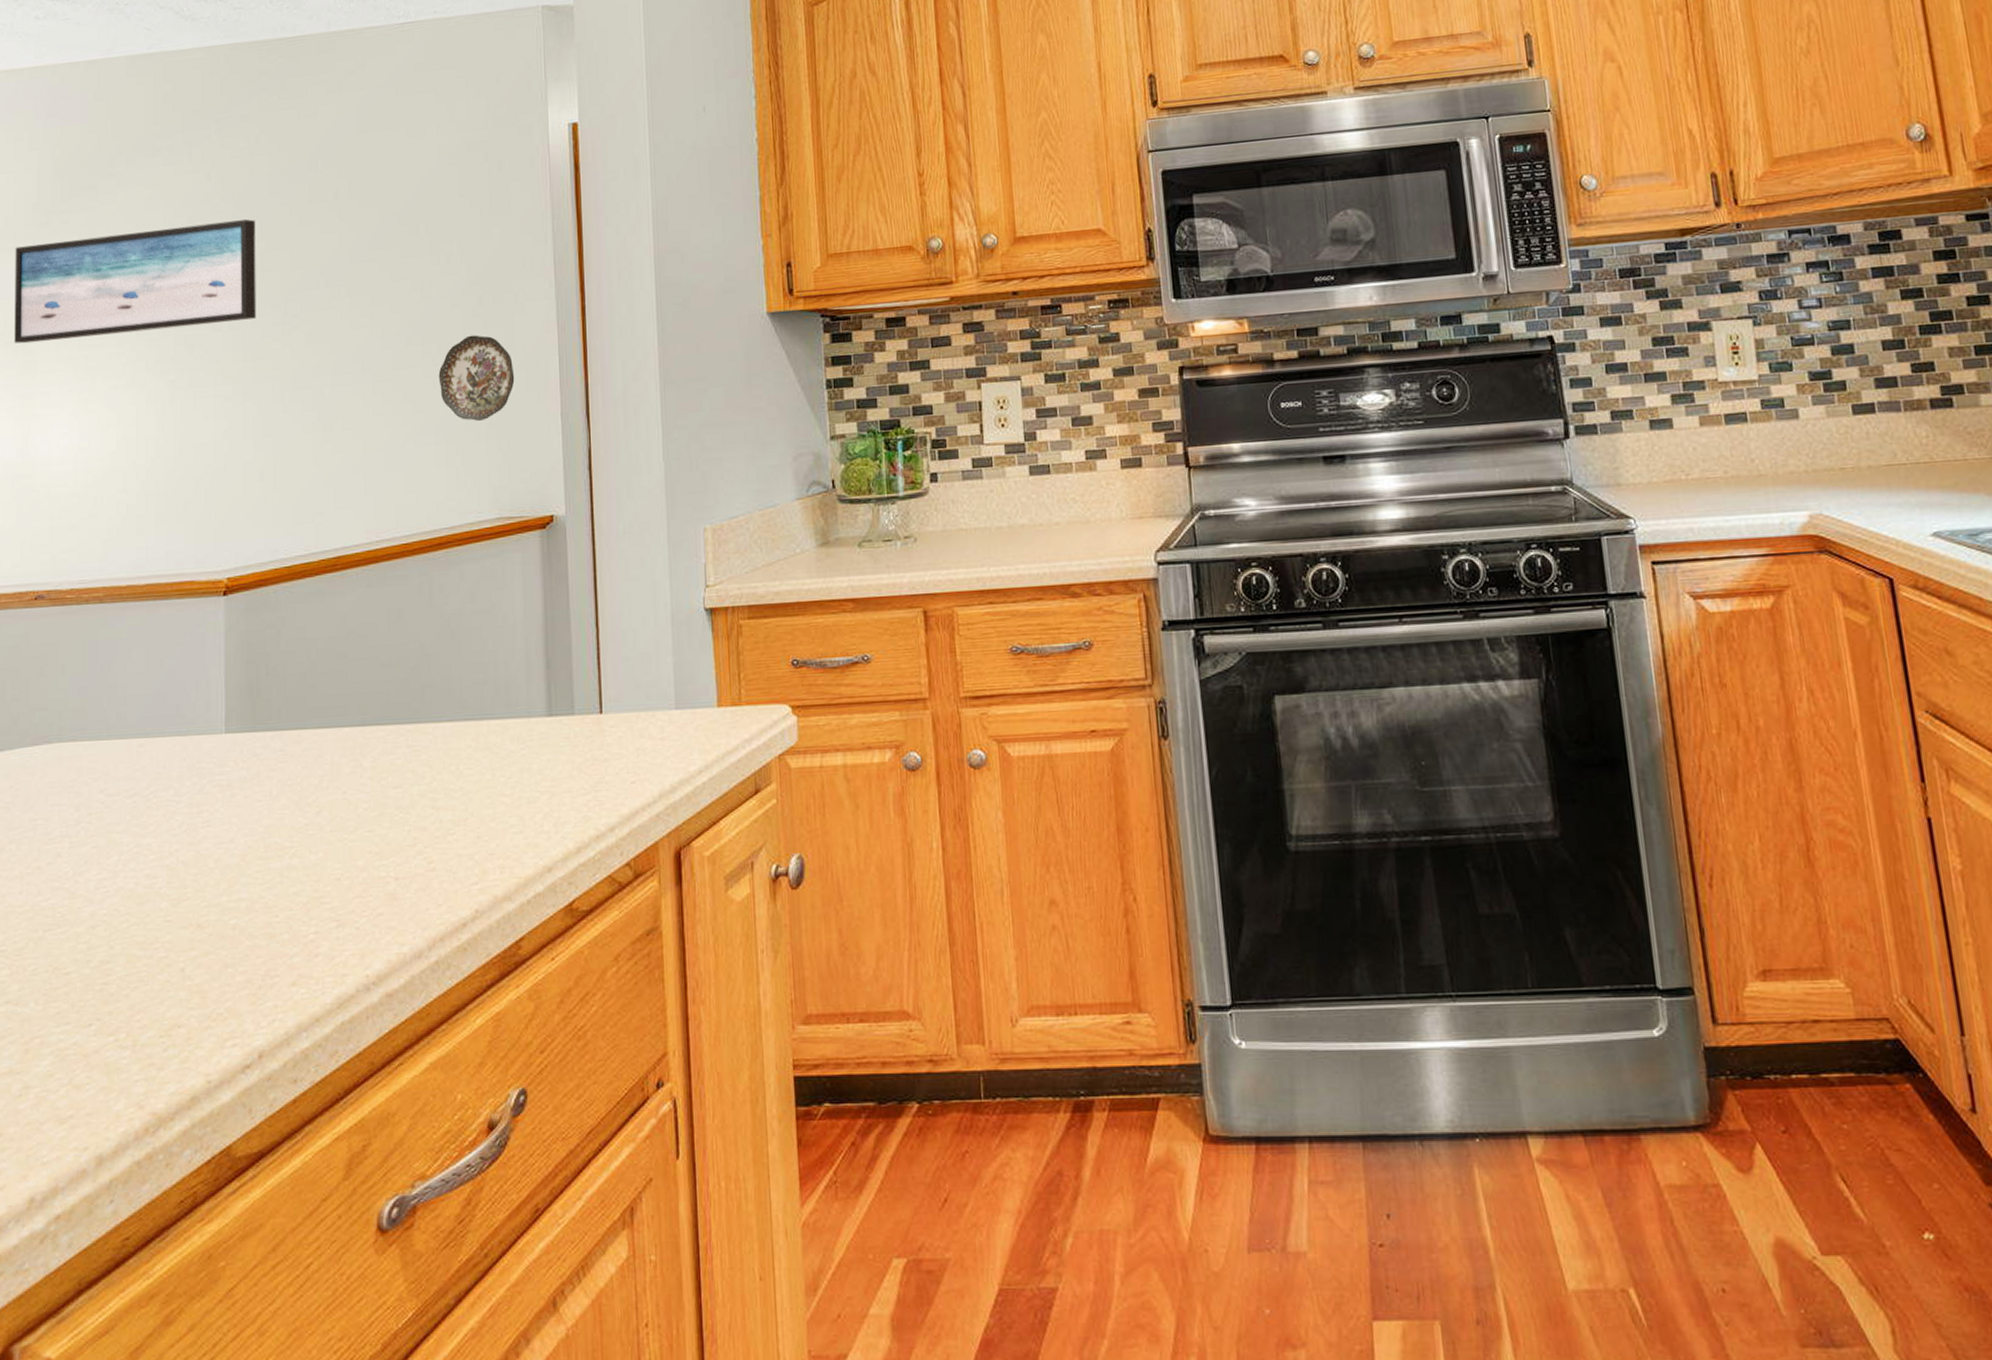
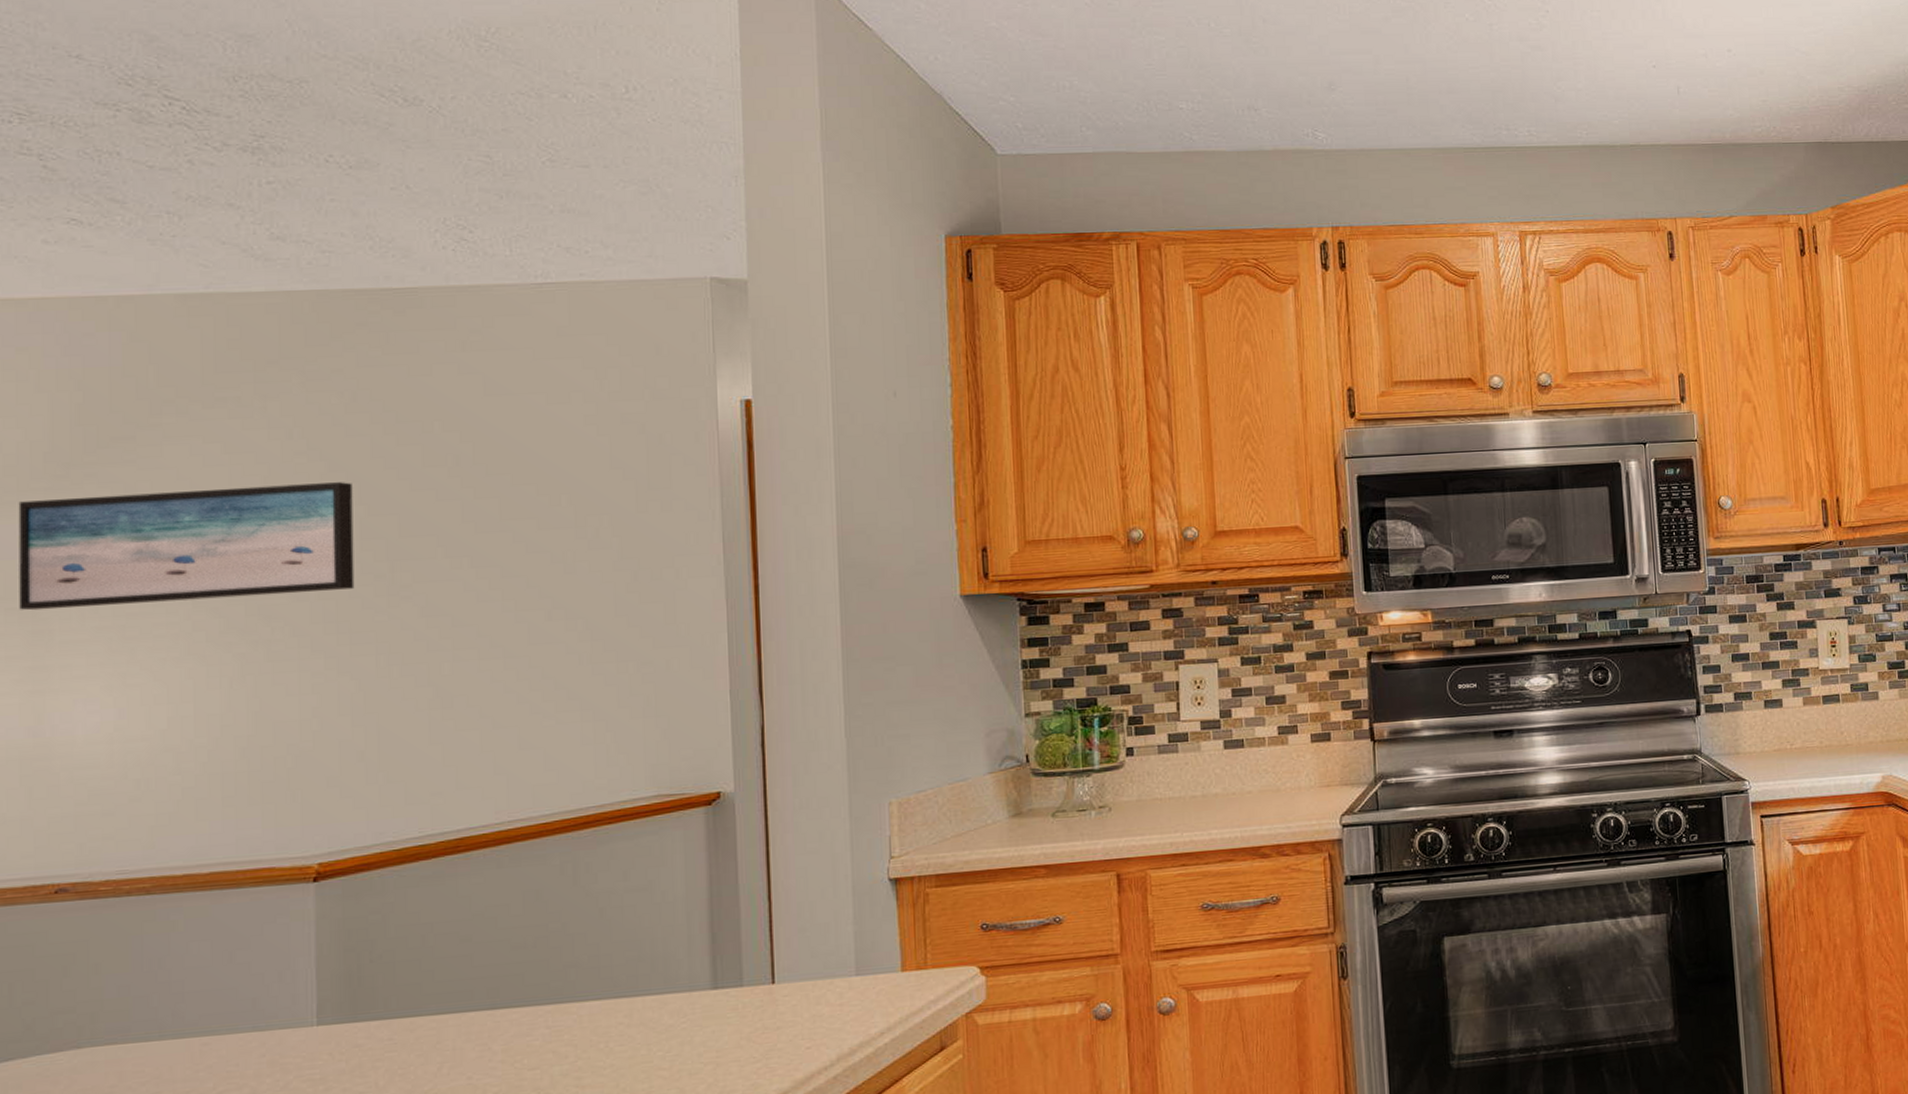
decorative plate: present [438,335,515,422] -> none [585,611,676,699]

